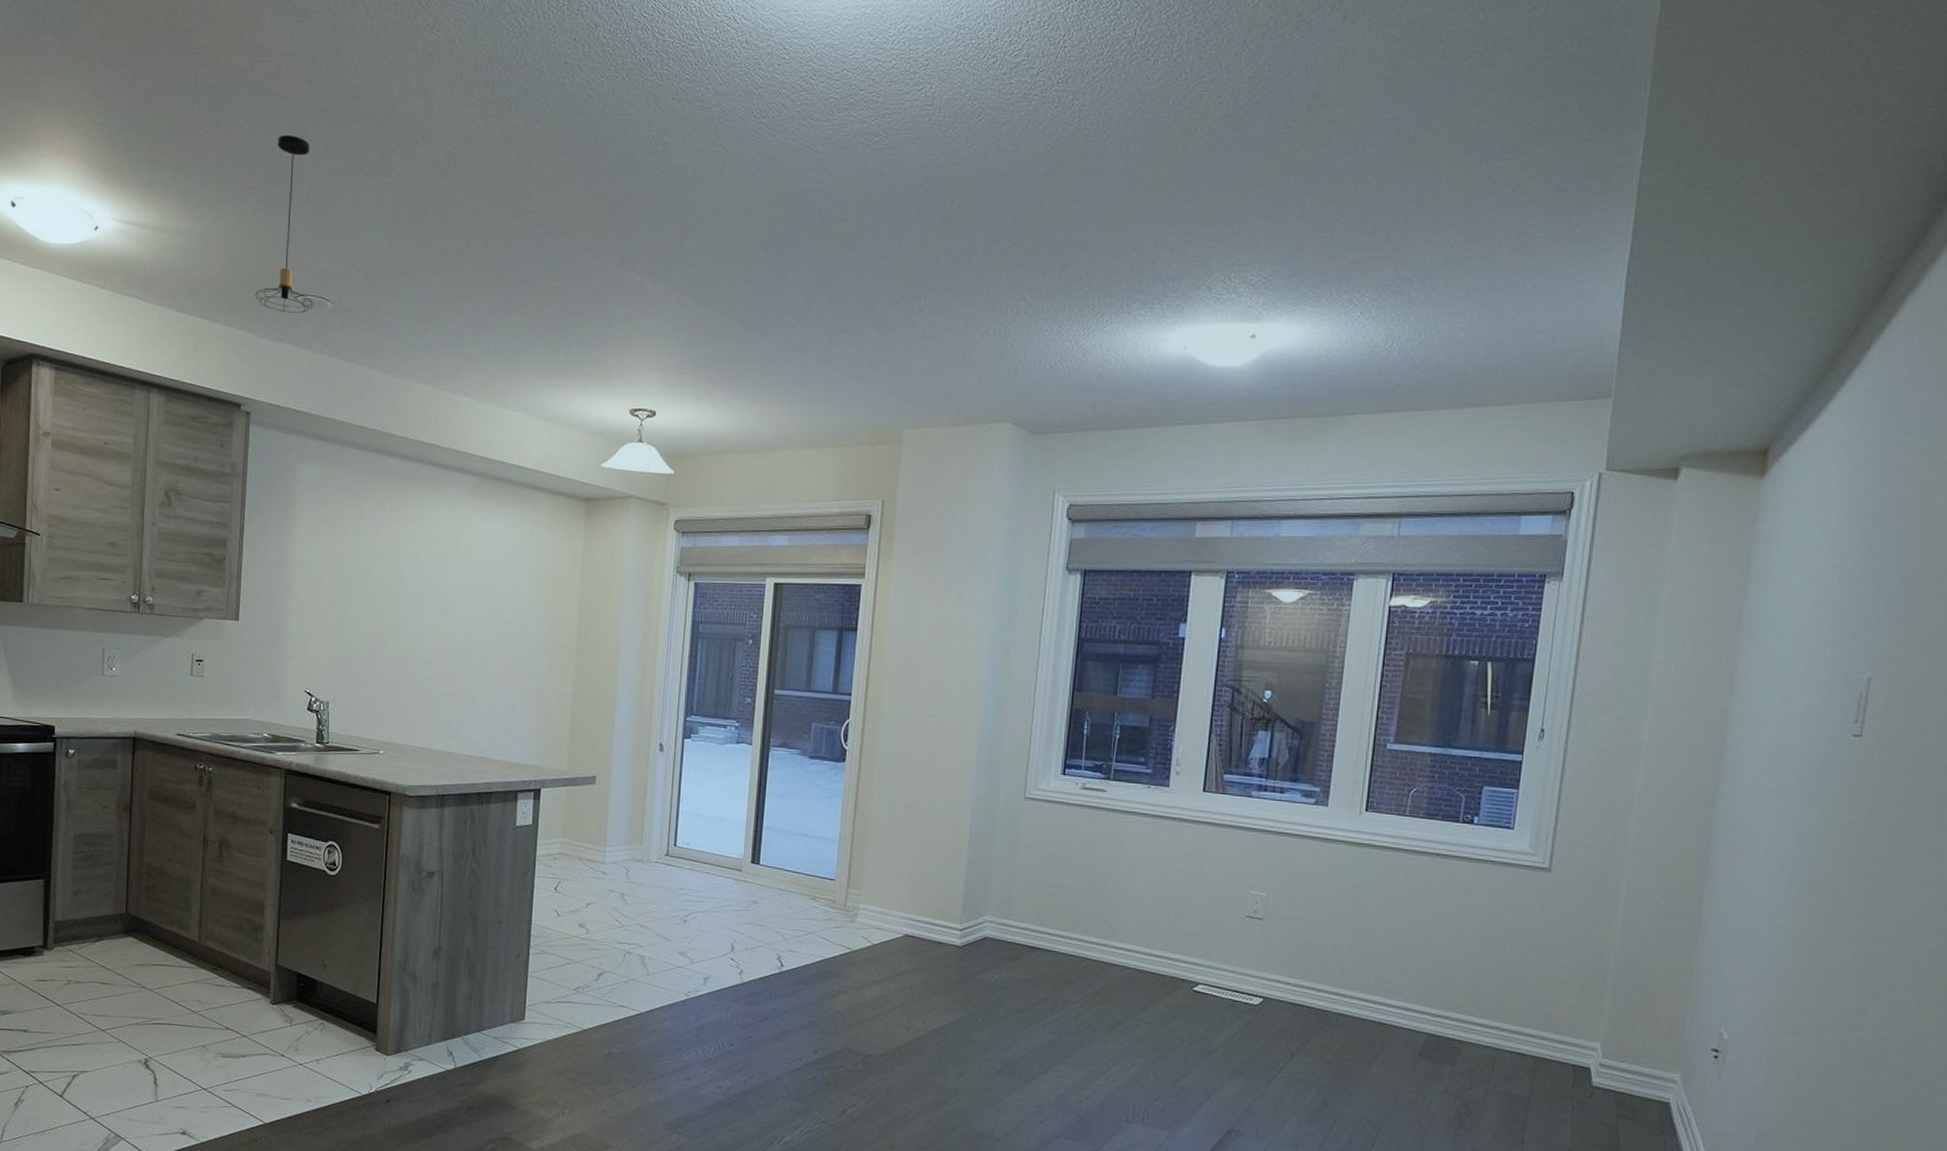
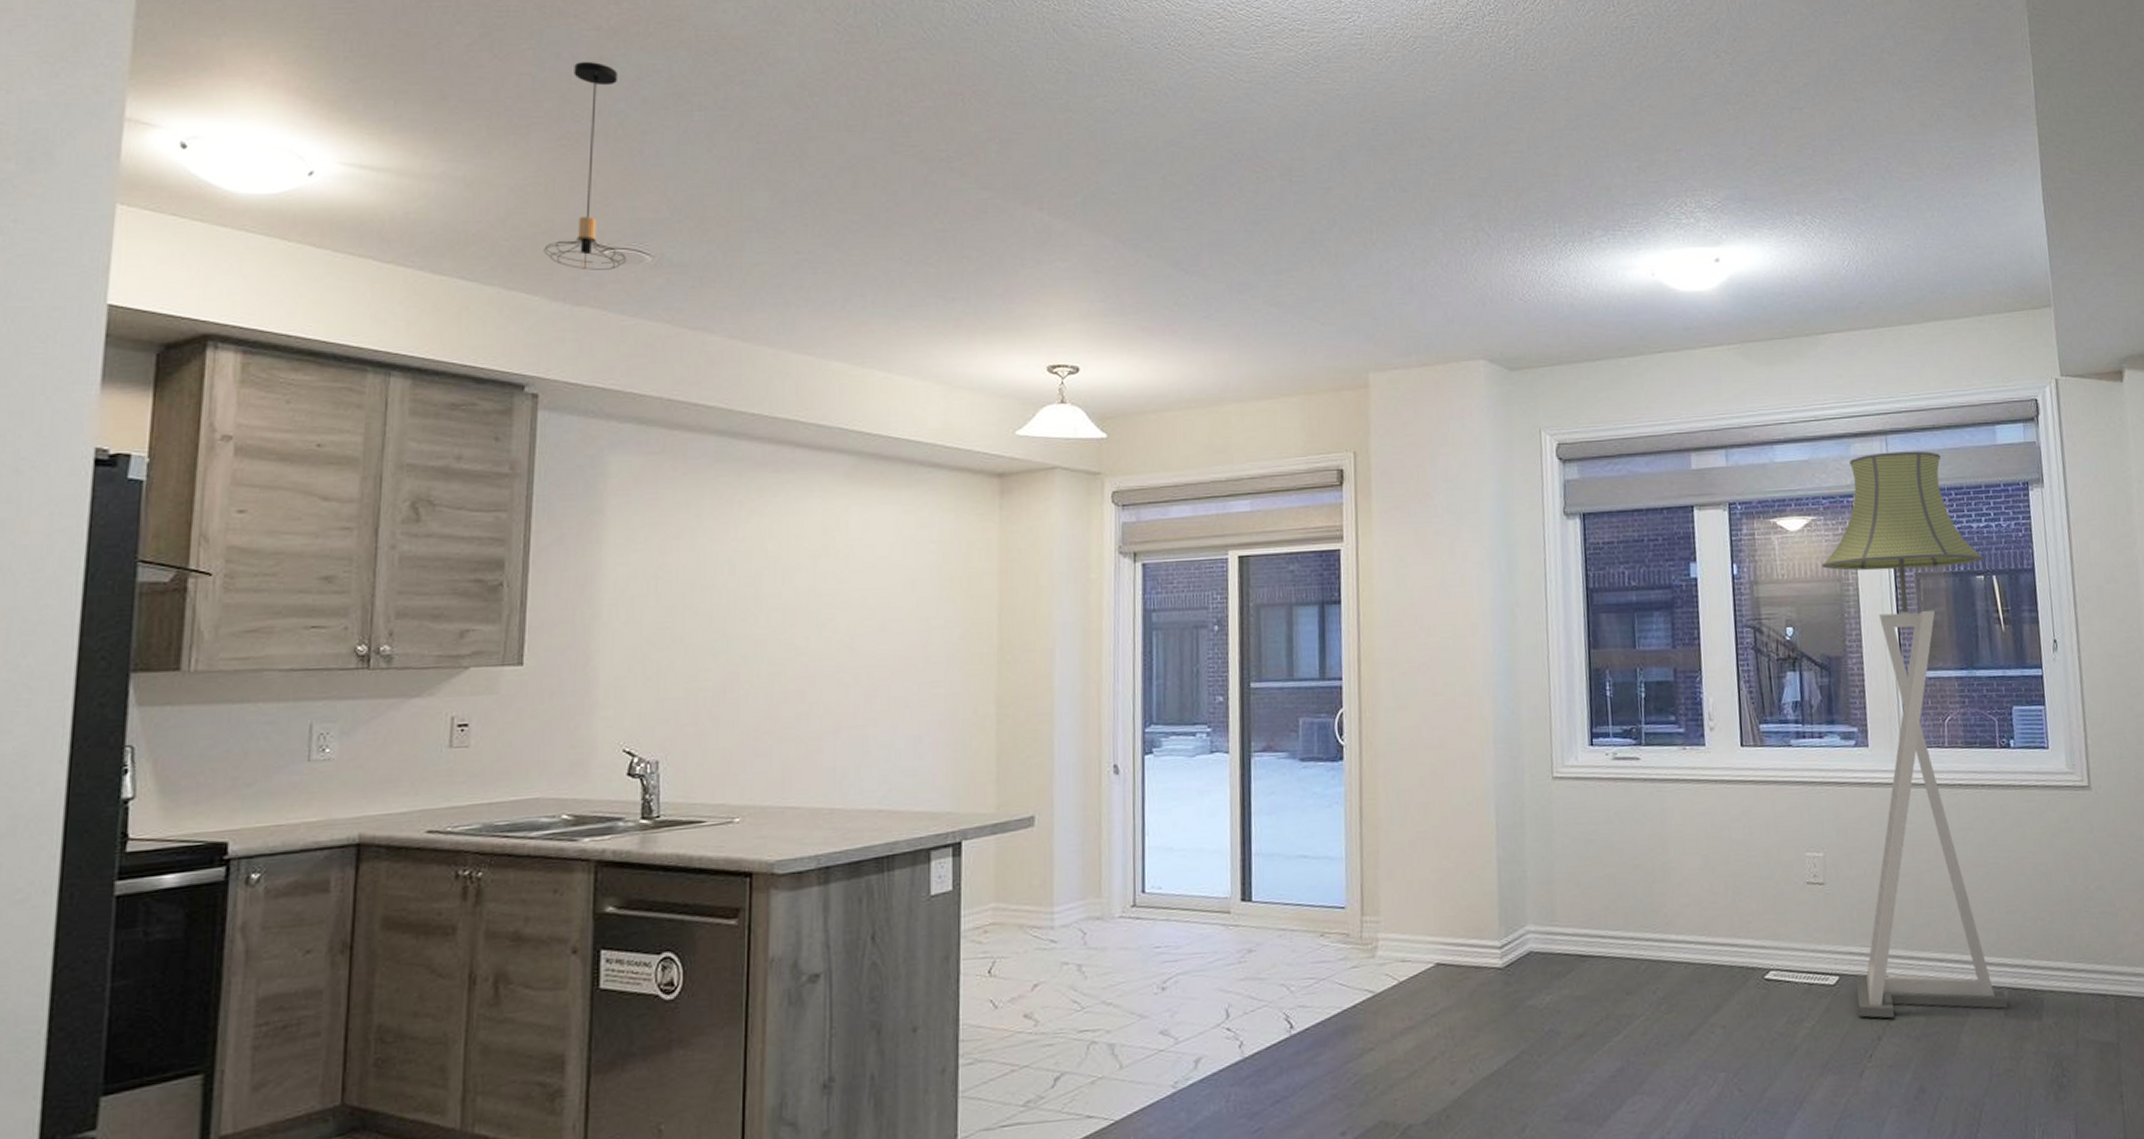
floor lamp: none [1276,534,1482,1050] -> present [1822,451,2009,1019]

